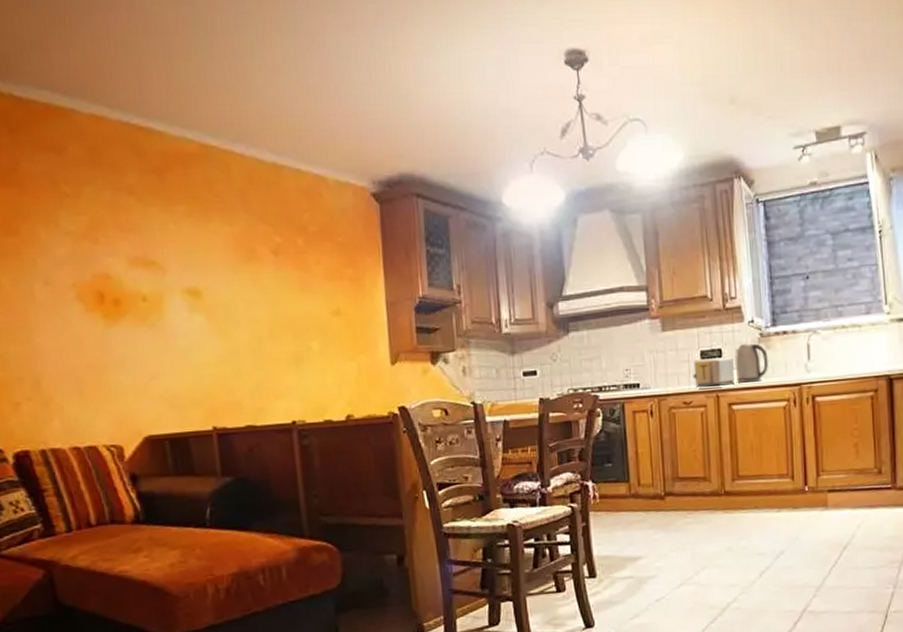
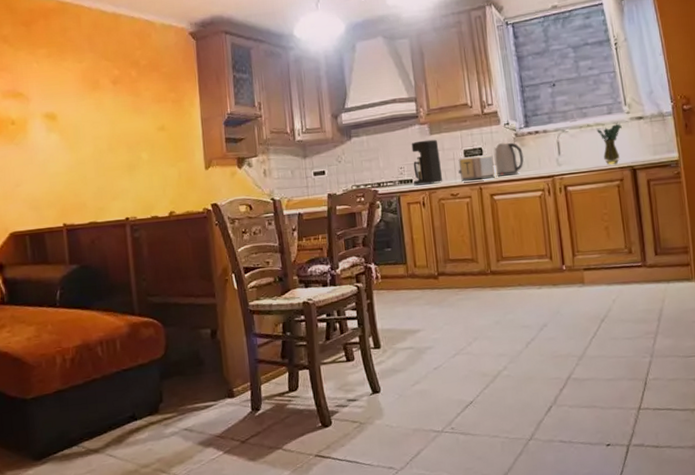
coffee maker: none [639,337,675,391] -> present [411,139,443,186]
vase: none [852,323,880,374] -> present [596,122,622,166]

